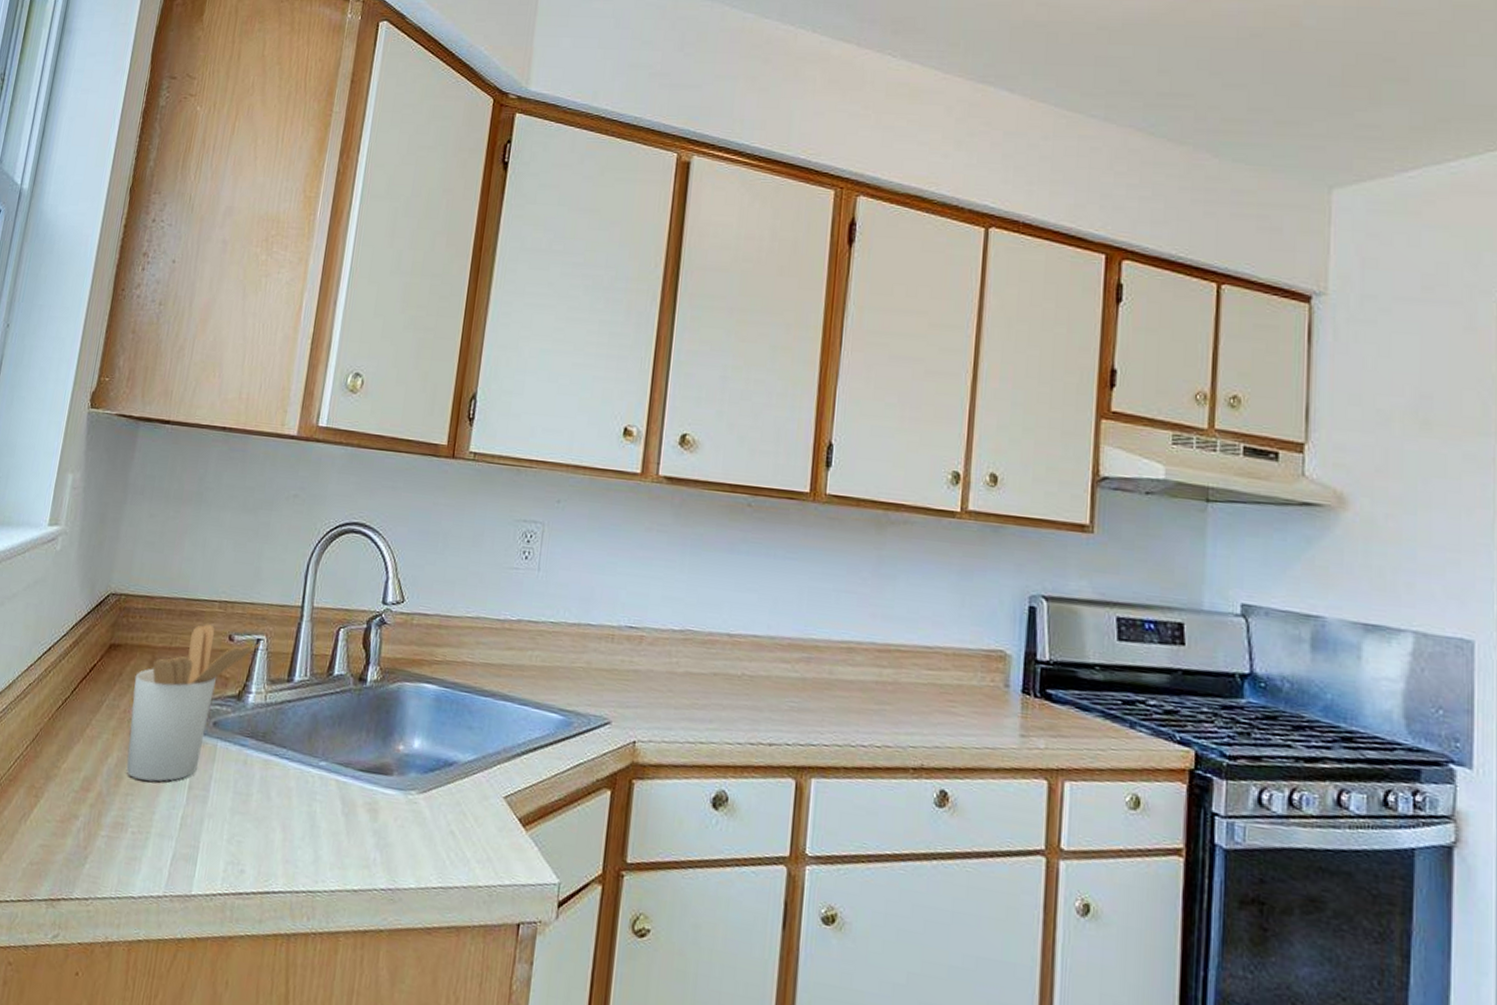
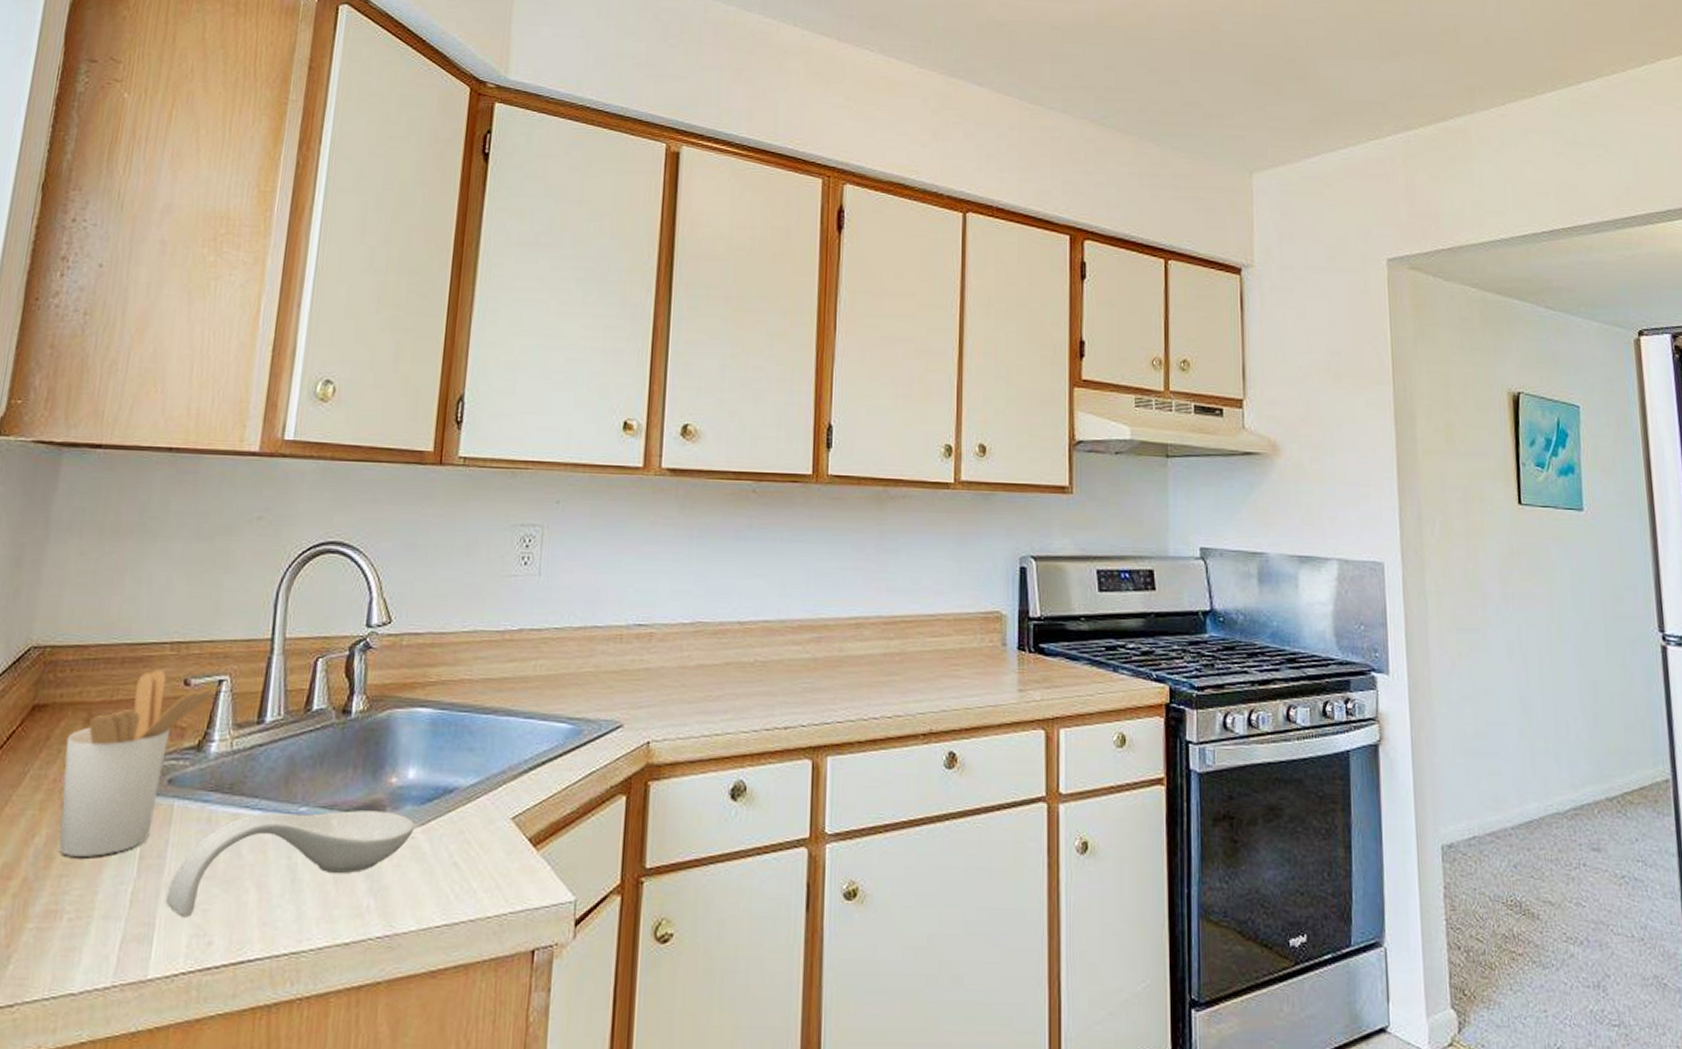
spoon rest: none [208,762,418,846] -> present [165,810,415,918]

